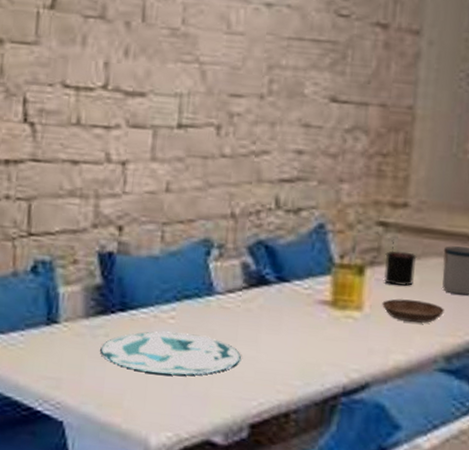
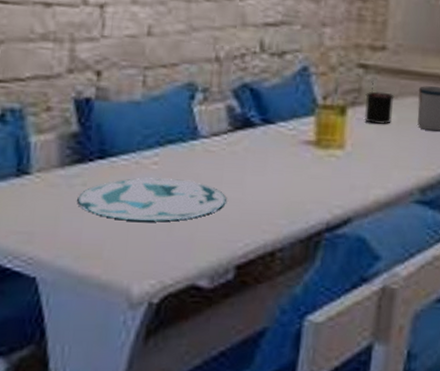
saucer: present [382,298,444,323] -> none [363,136,419,159]

